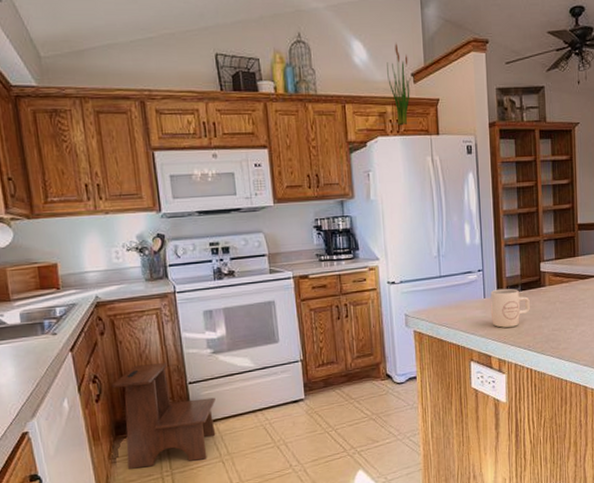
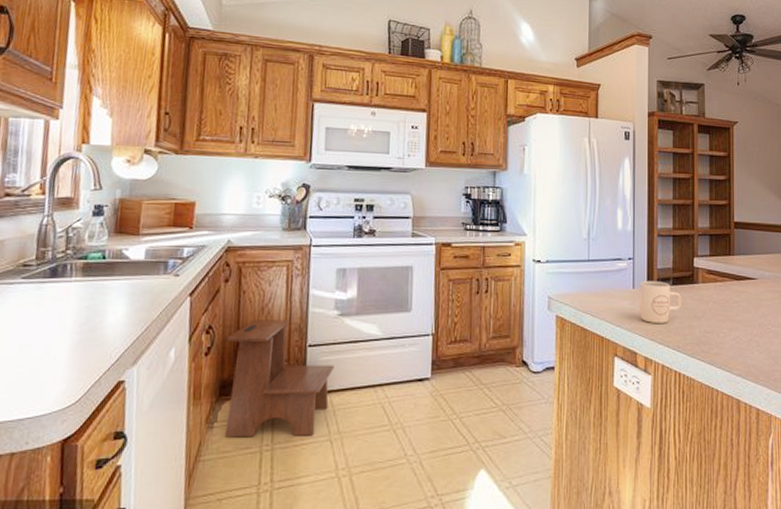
plant: present [387,43,413,126] -> none [552,29,577,106]

